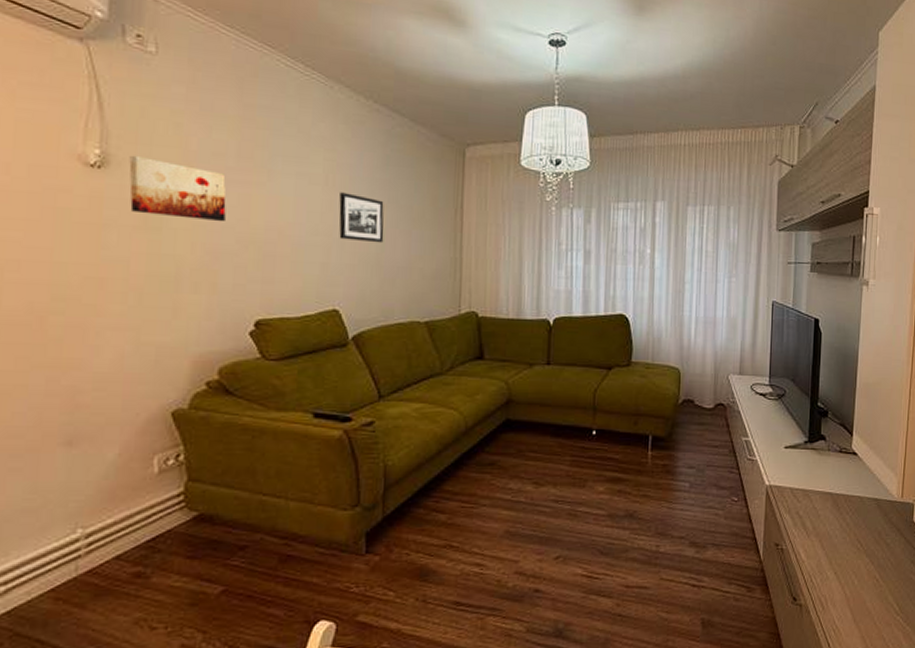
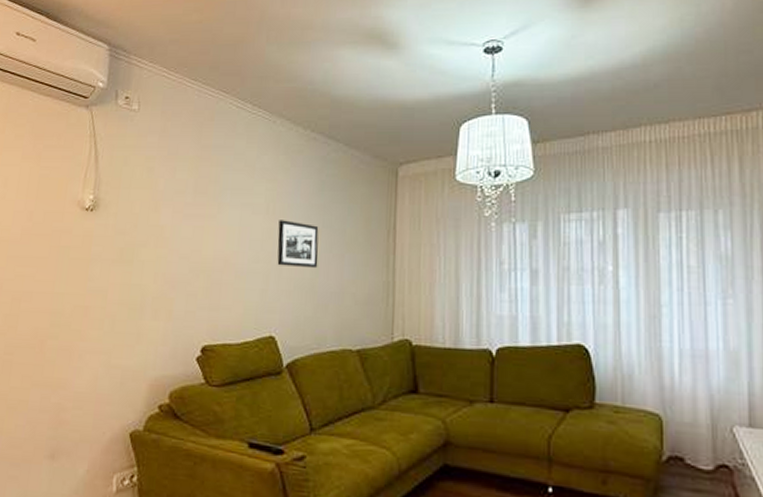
wall art: present [129,155,226,222] -> none [111,198,185,253]

